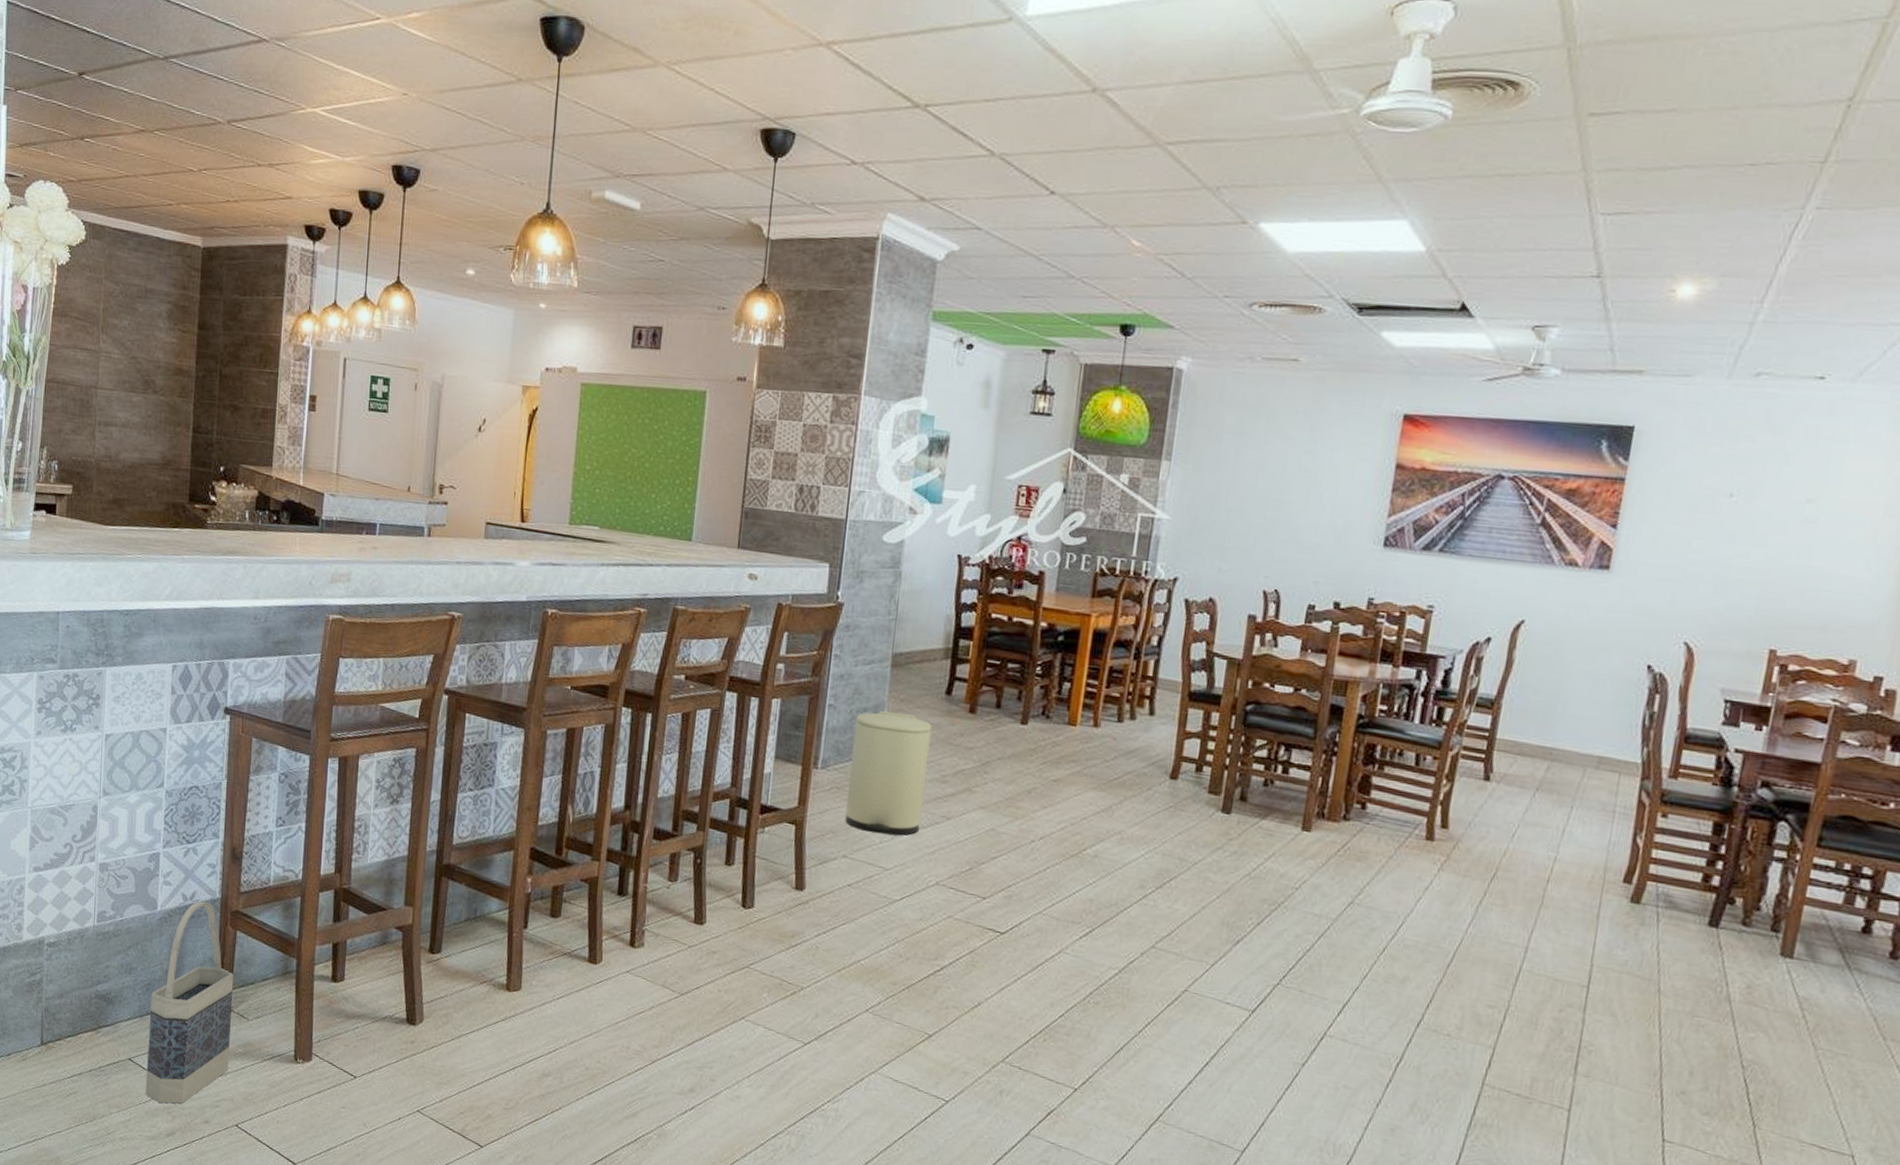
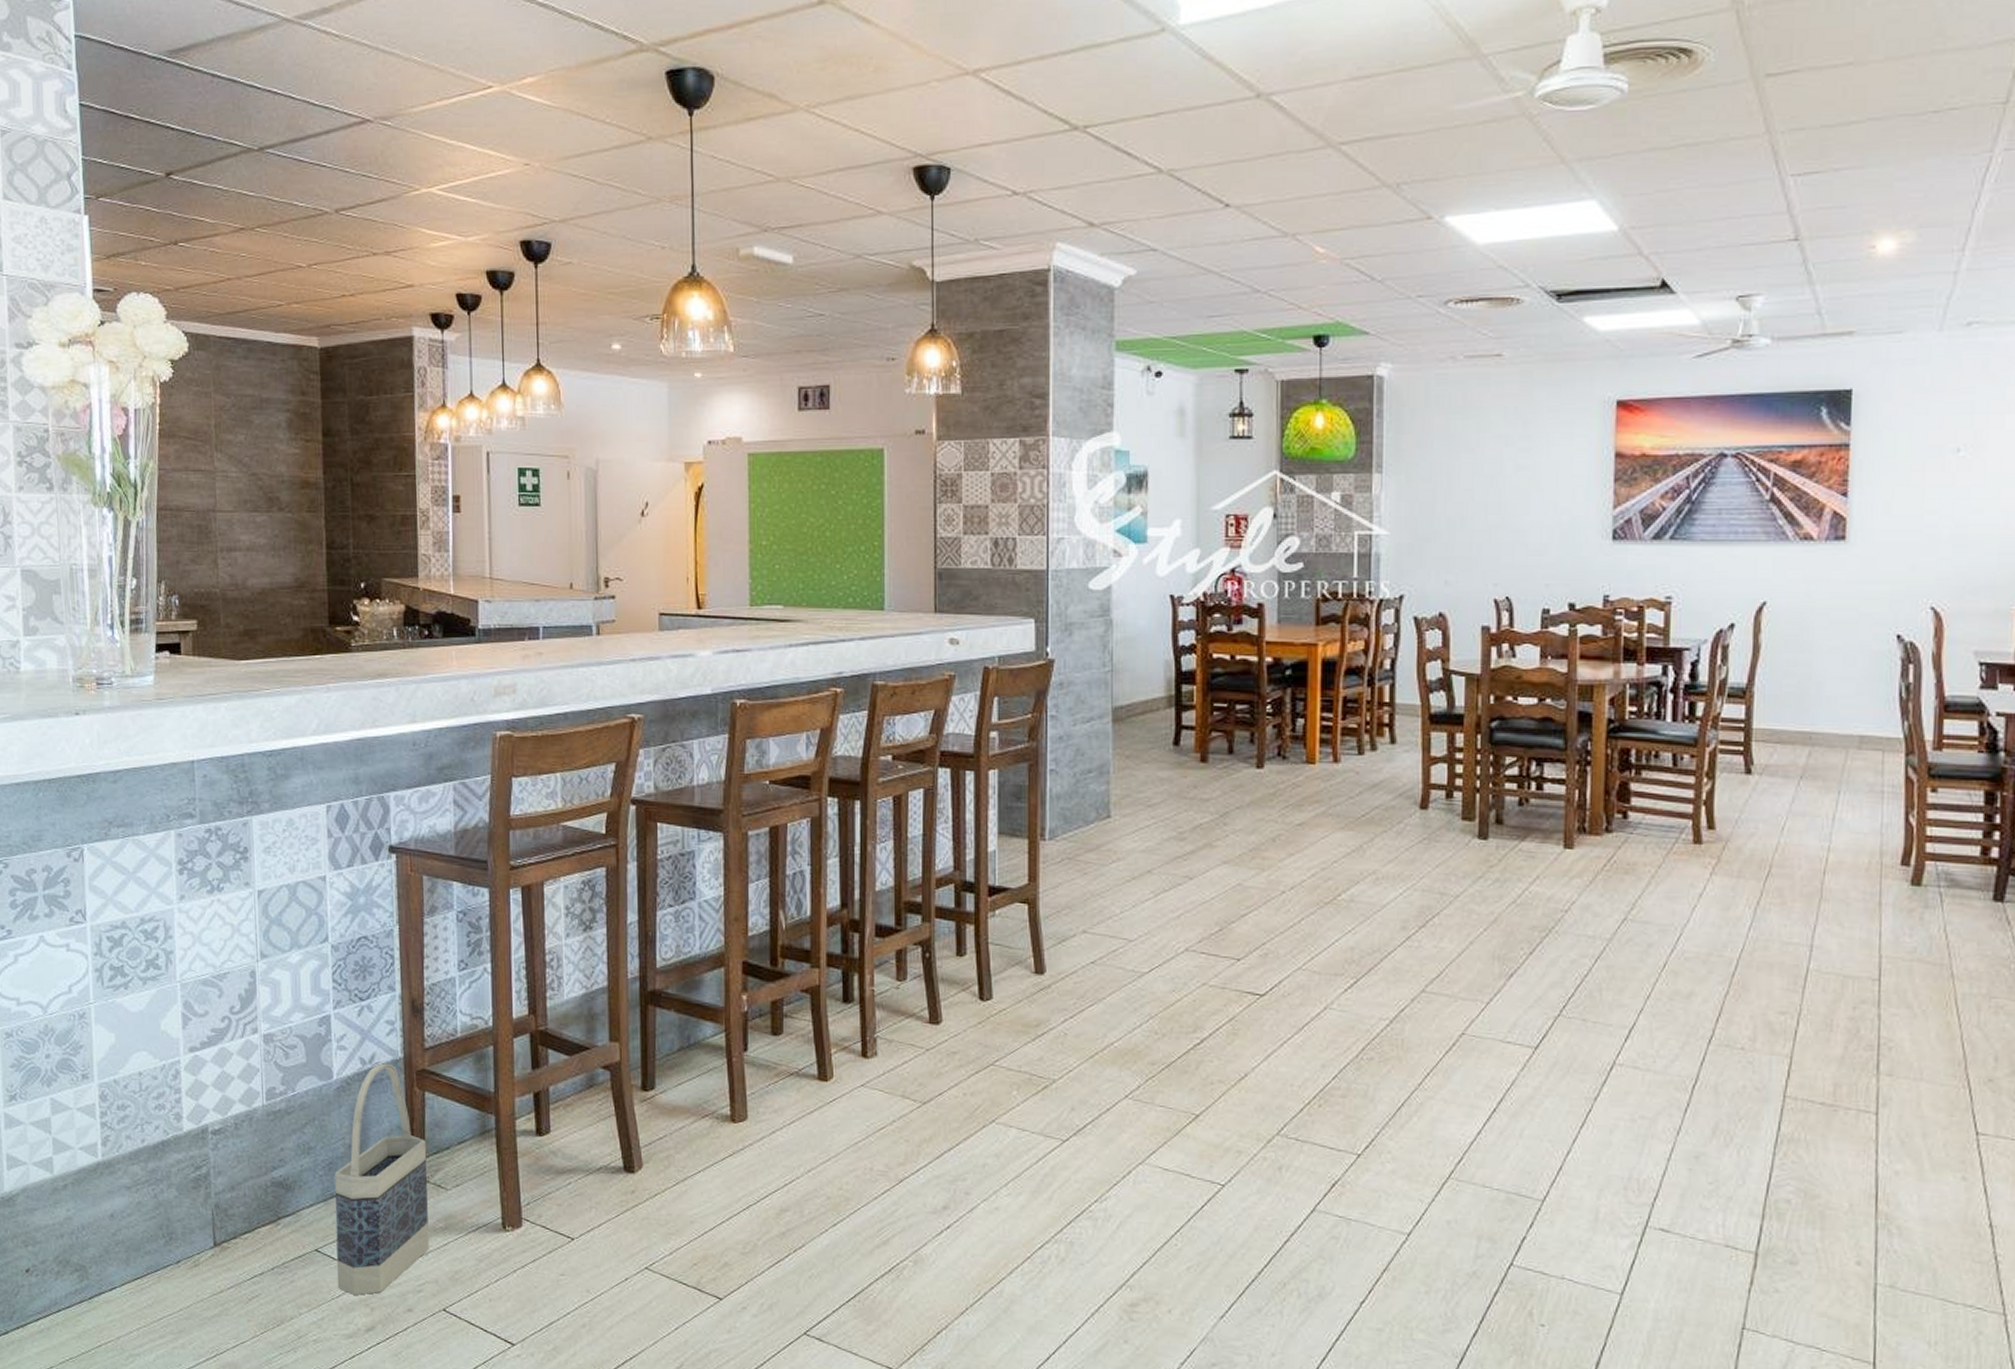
pedal bin: present [845,711,932,836] -> none [1081,771,1163,903]

